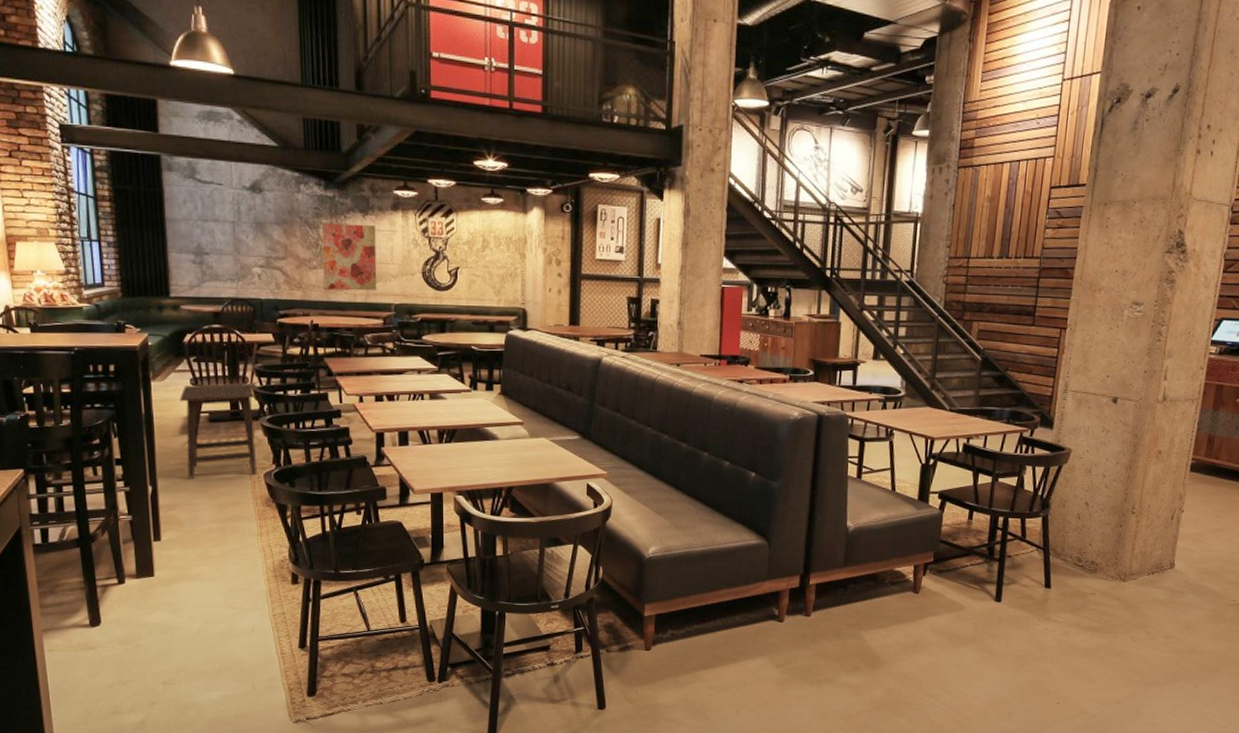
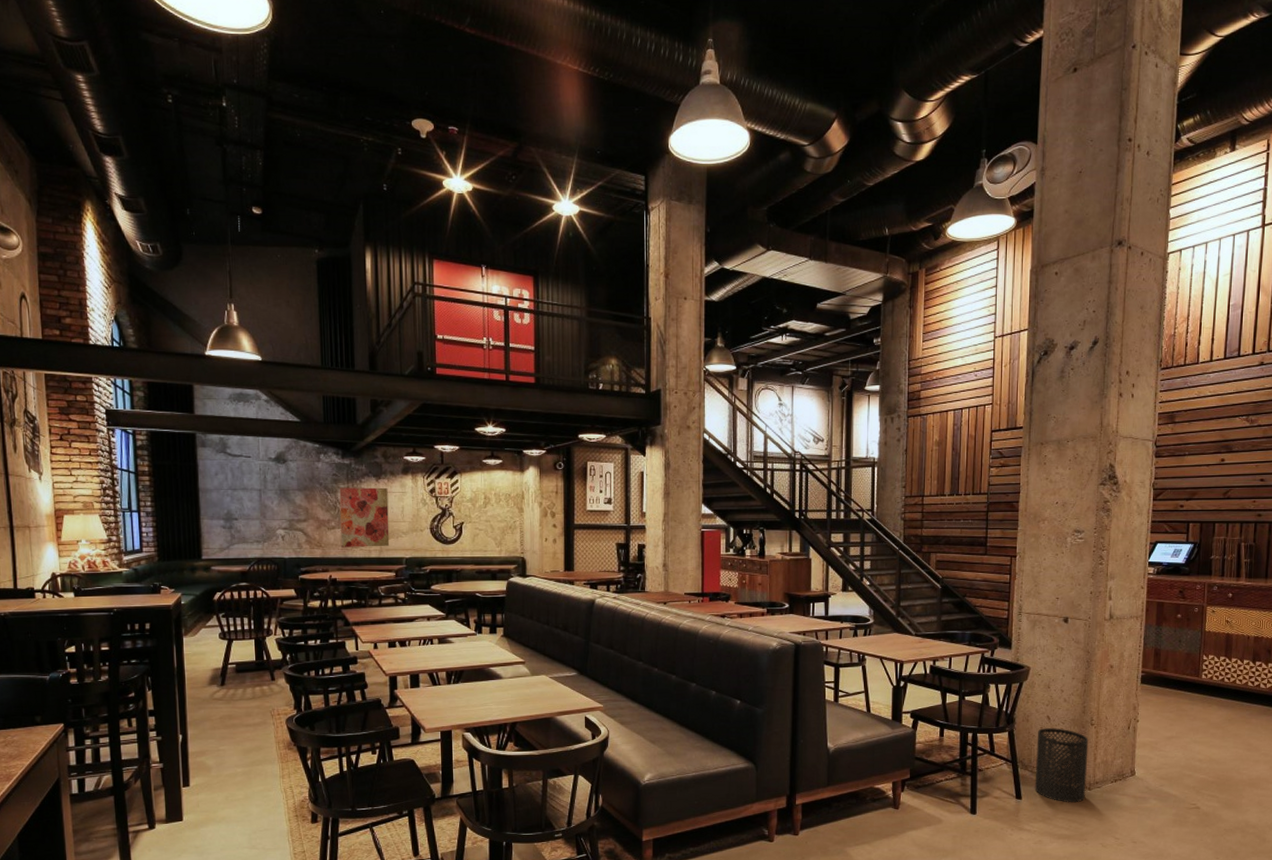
side table: present [179,382,258,481] -> none [209,634,281,728]
trash can: none [1065,515,1128,594] -> present [1034,728,1089,803]

